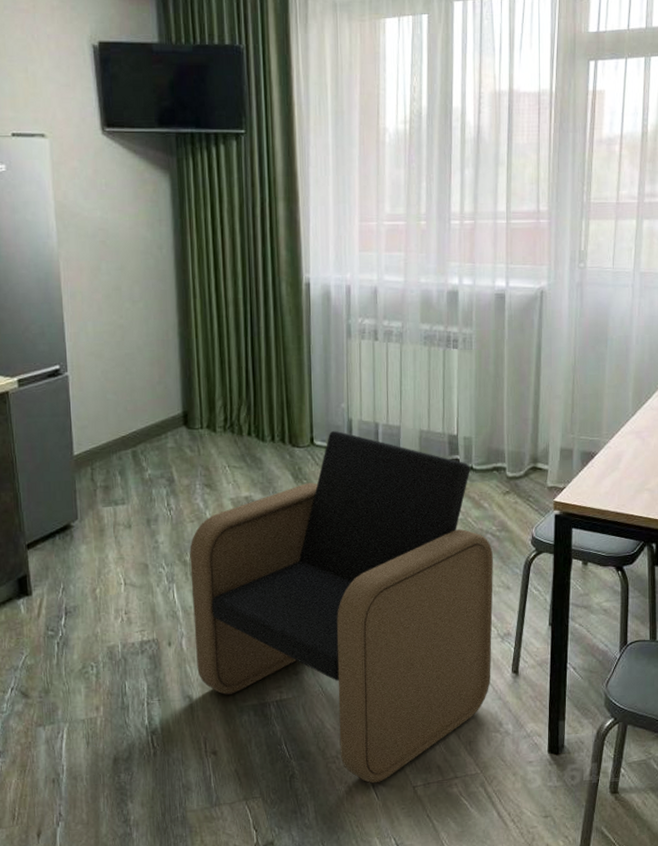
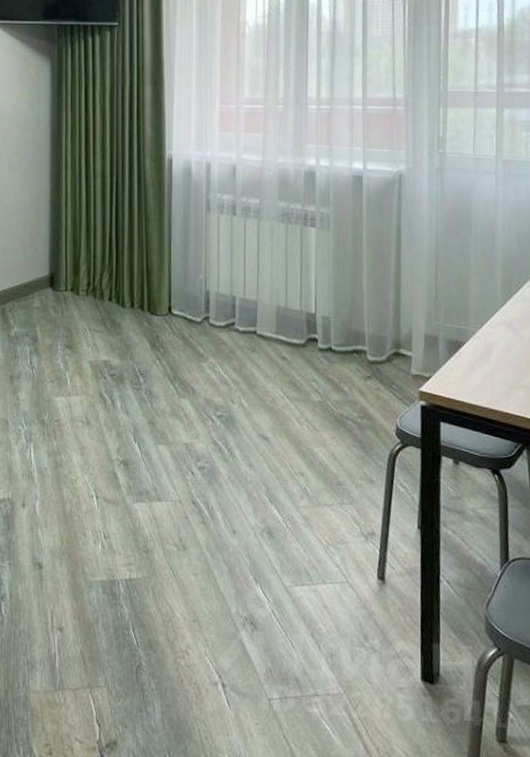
armchair: present [189,430,493,784] -> none [48,301,355,689]

